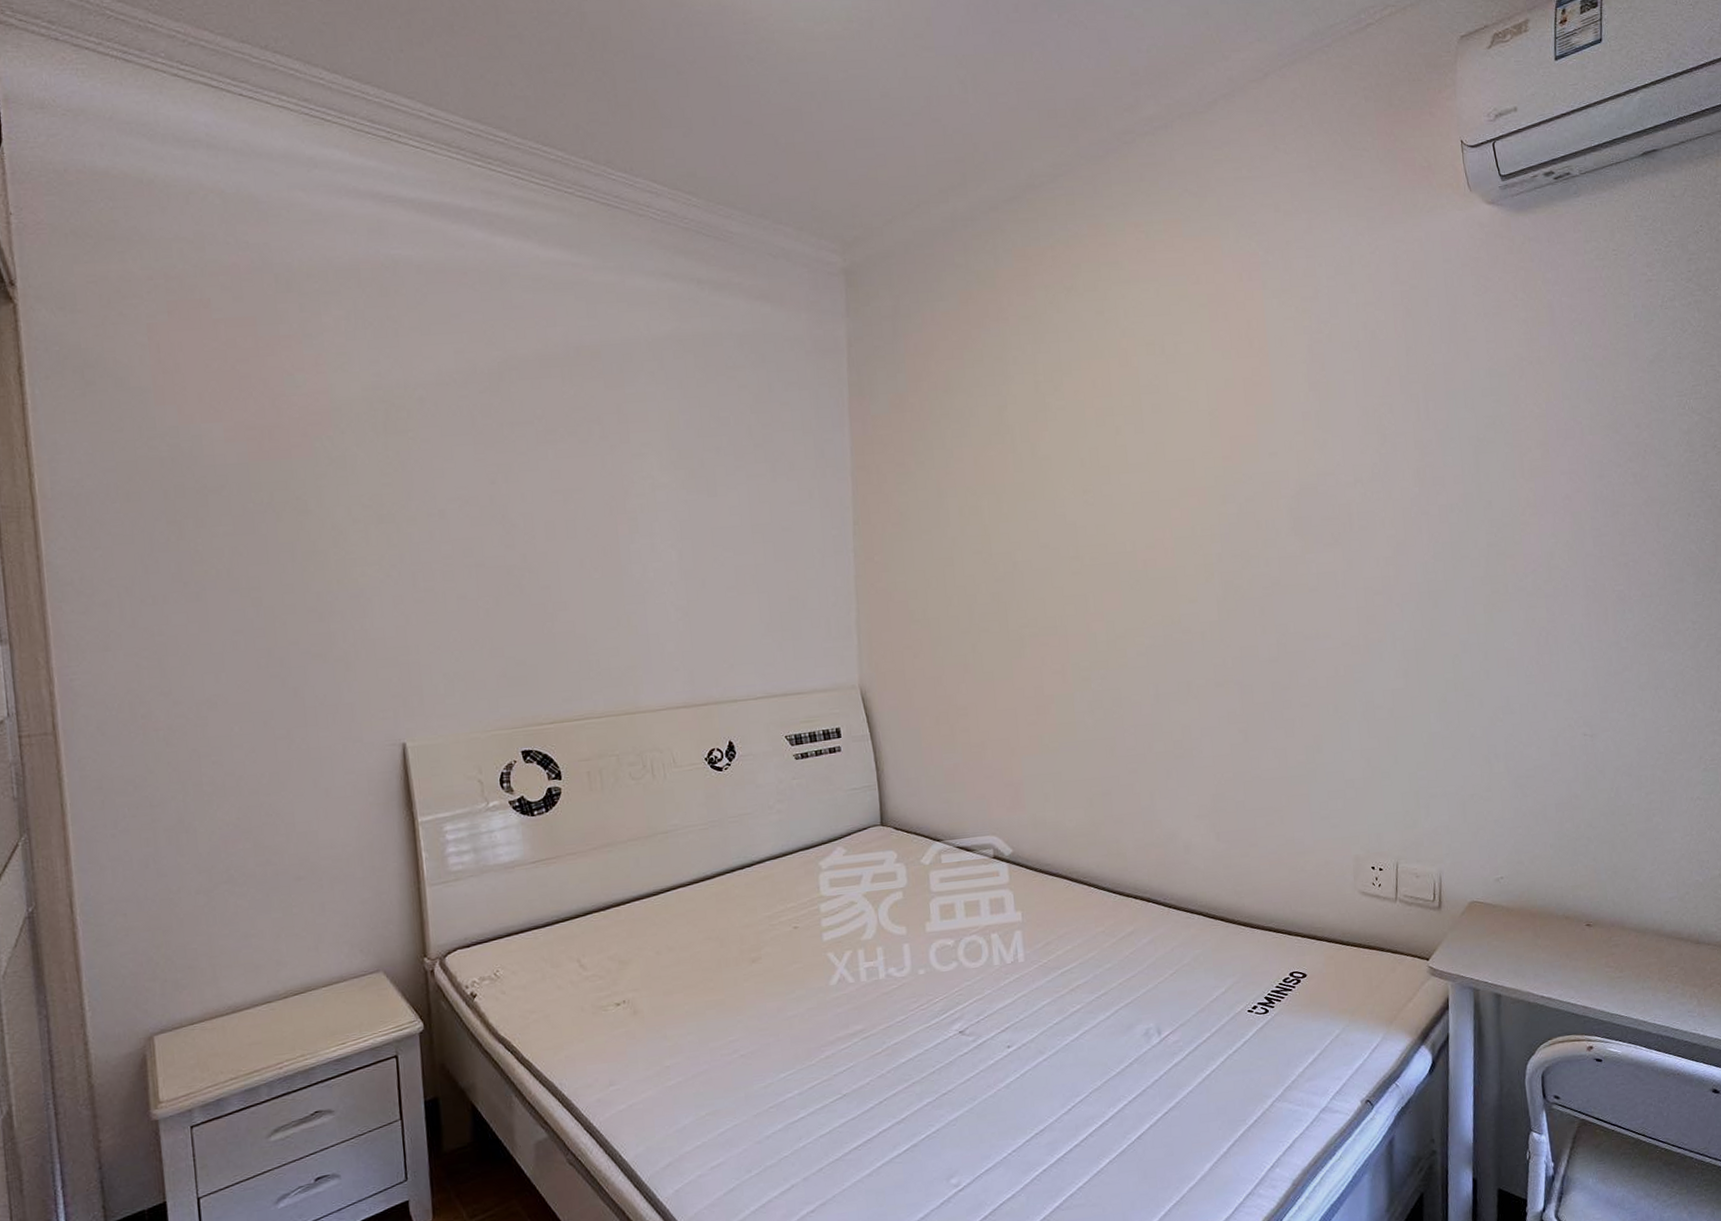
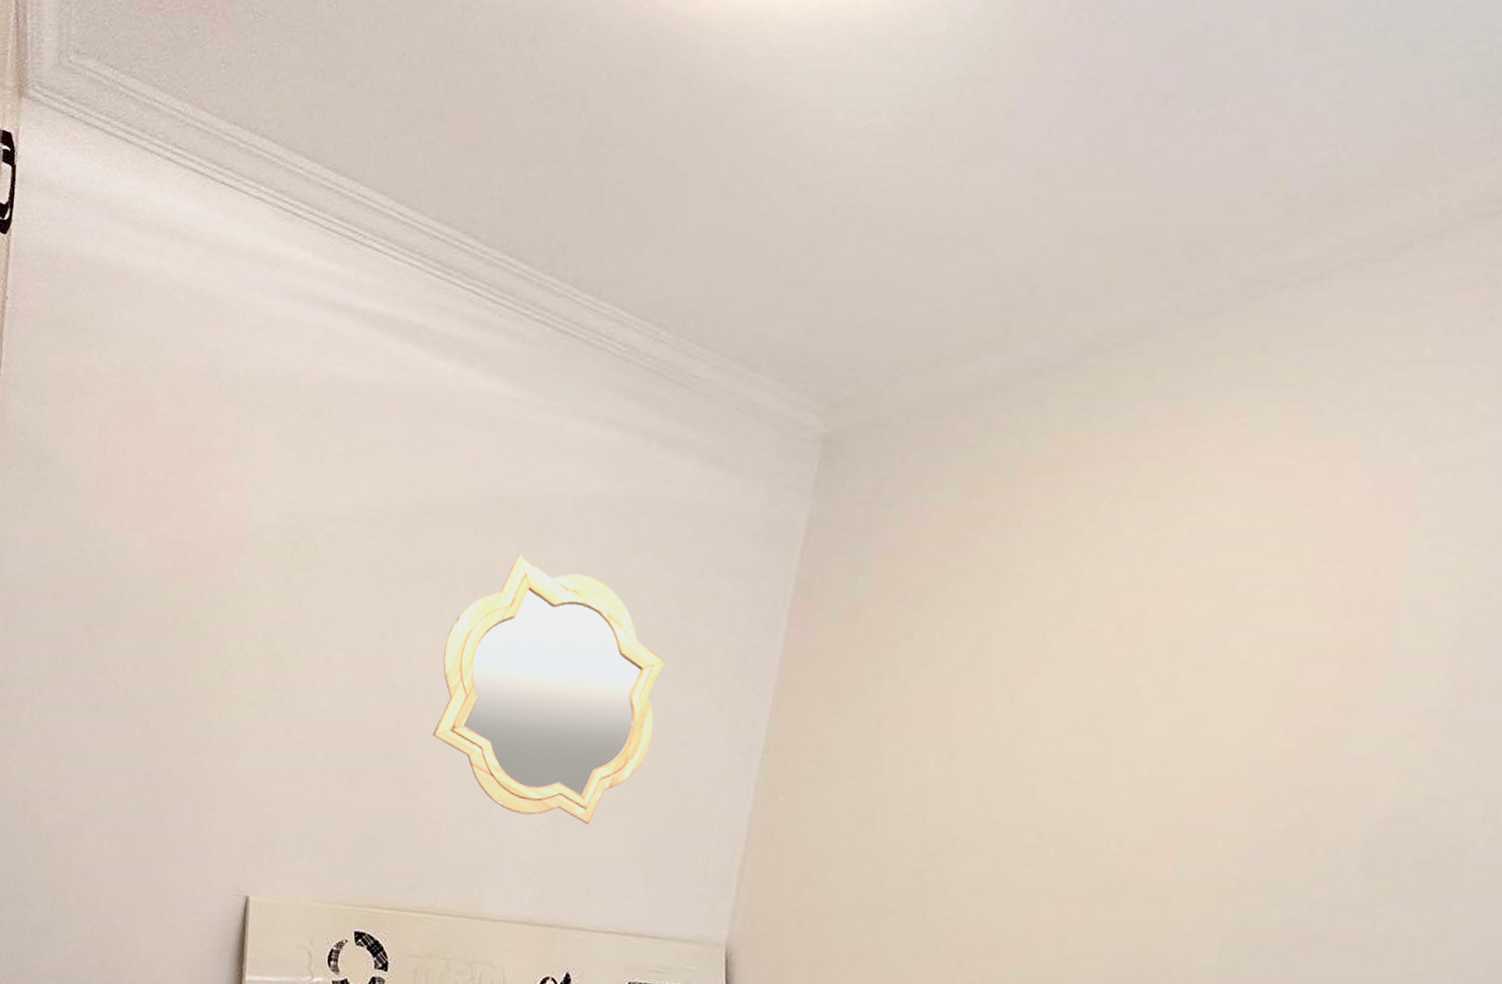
mirror: none [554,393,759,614] -> present [432,554,666,824]

